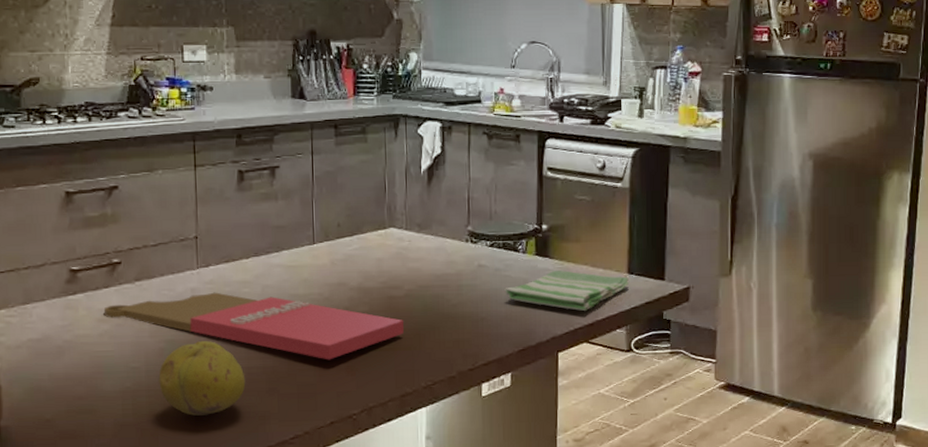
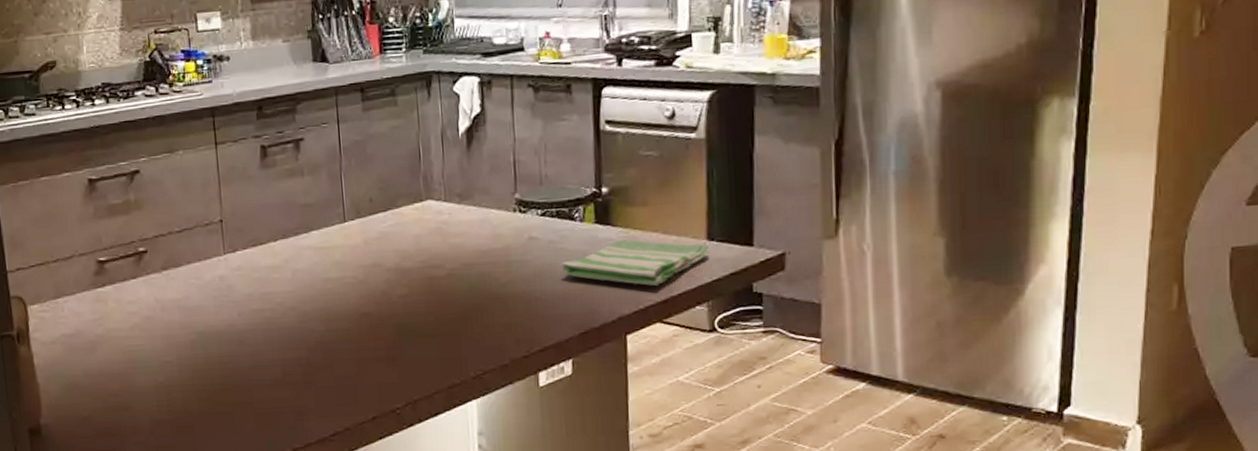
cutting board: present [103,292,404,360] -> none [132,279,448,350]
fruit: present [158,340,246,416] -> none [191,331,281,412]

